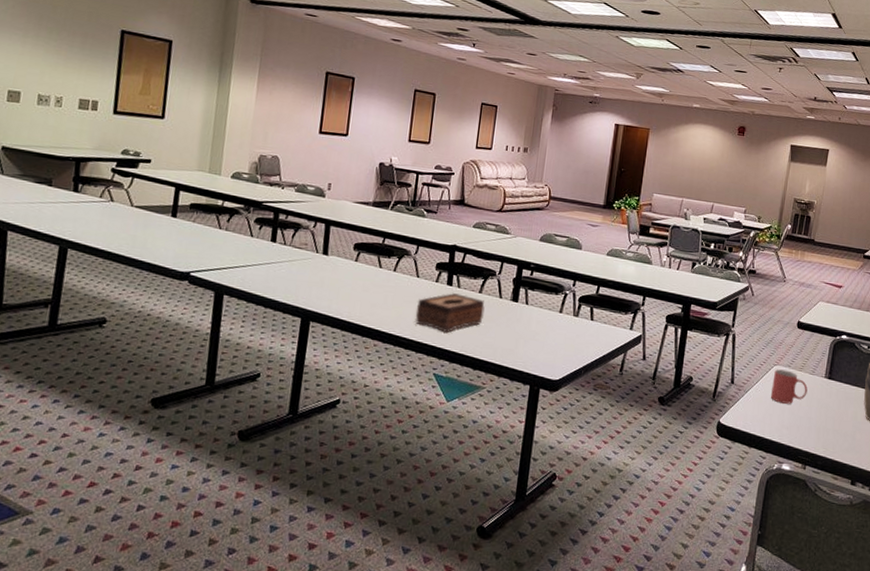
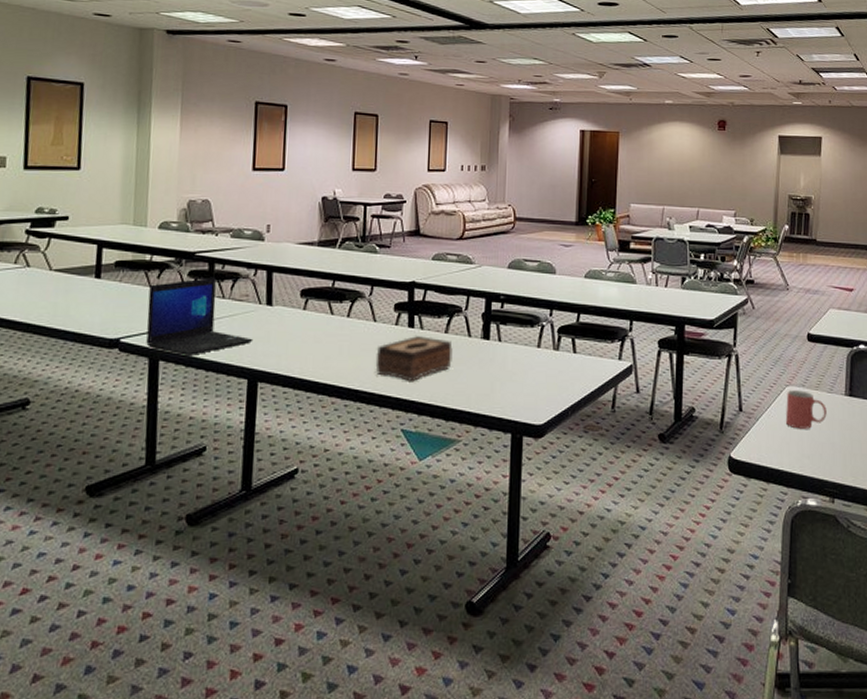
laptop: none [213,225,309,293] -> present [146,278,254,355]

